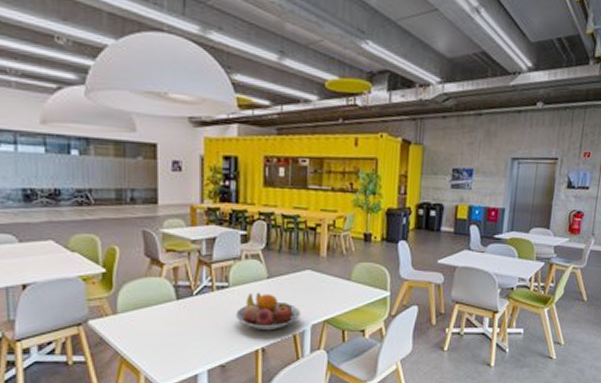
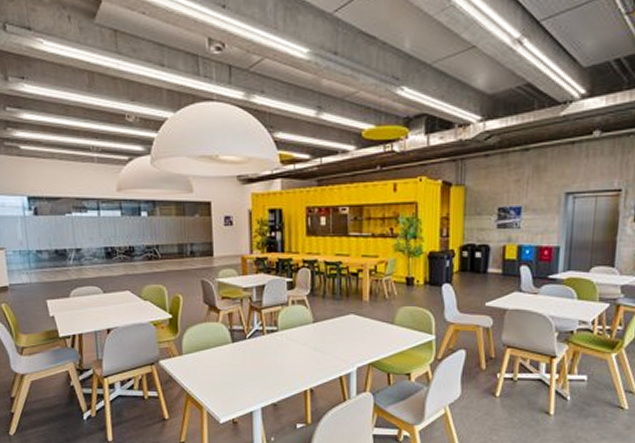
fruit bowl: present [236,292,301,331] -> none [285,336,346,373]

